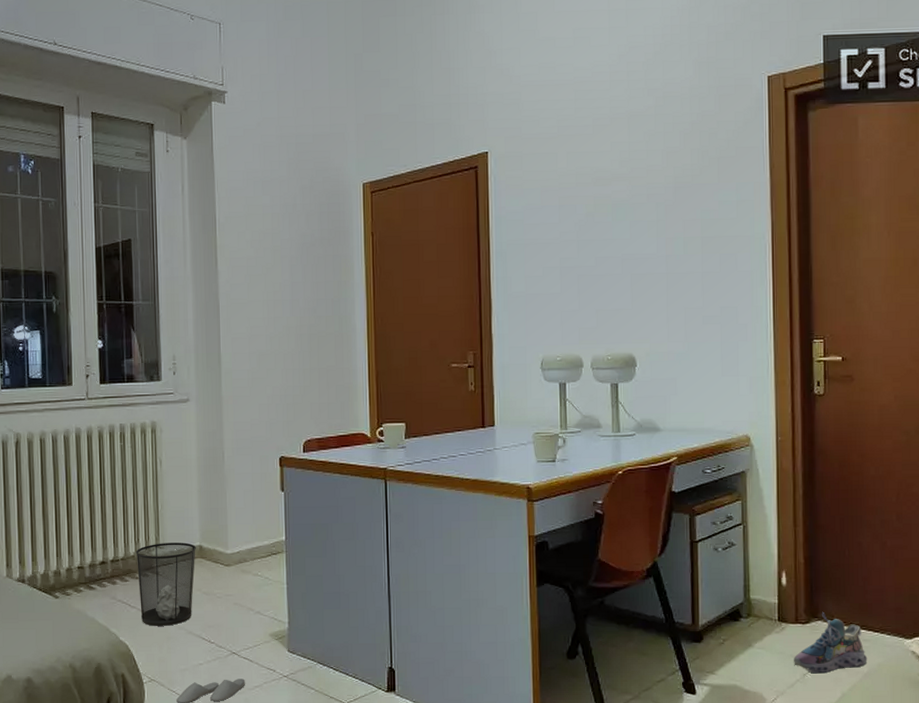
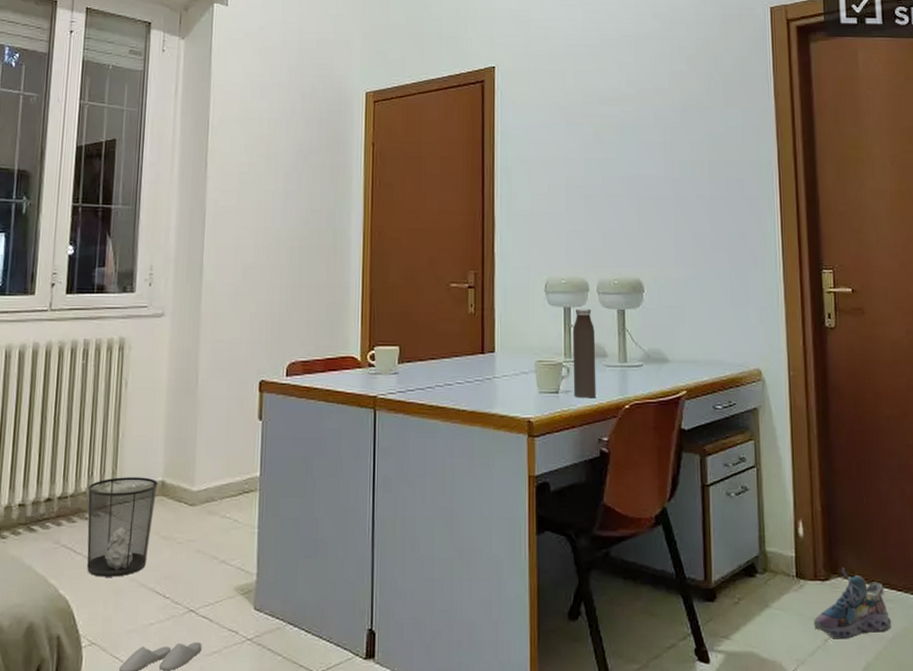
water bottle: none [568,383,591,466] -> present [573,308,596,399]

